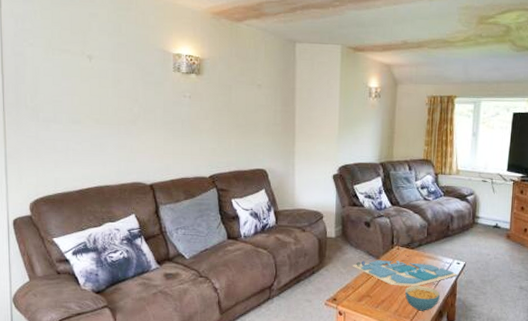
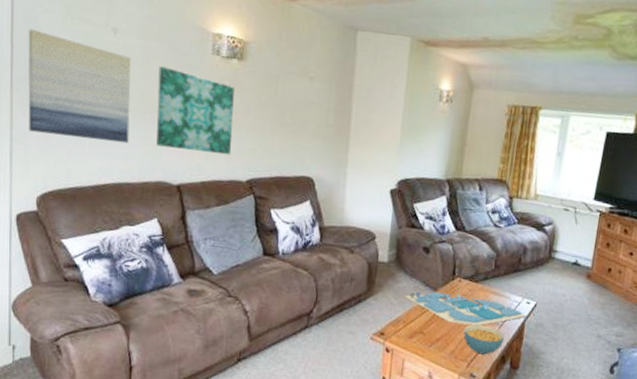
wall art: none [16,61,107,152] -> present [28,29,131,144]
wall art: none [129,85,195,156] -> present [156,66,234,155]

